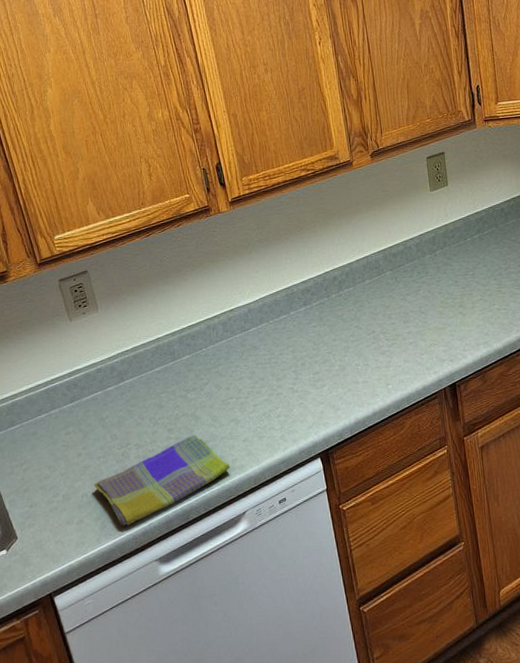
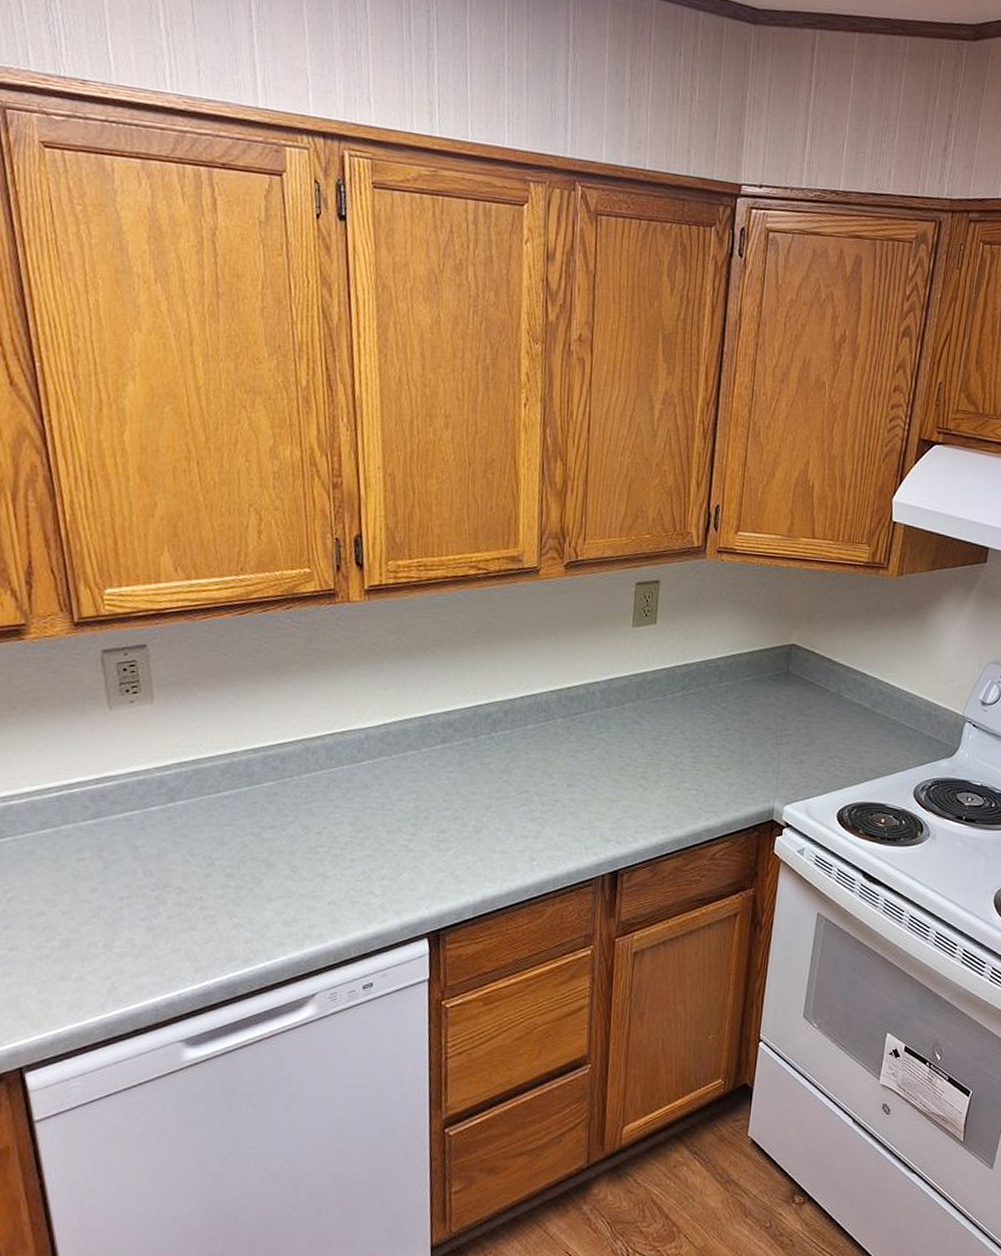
dish towel: present [93,434,230,526] -> none [107,886,305,992]

